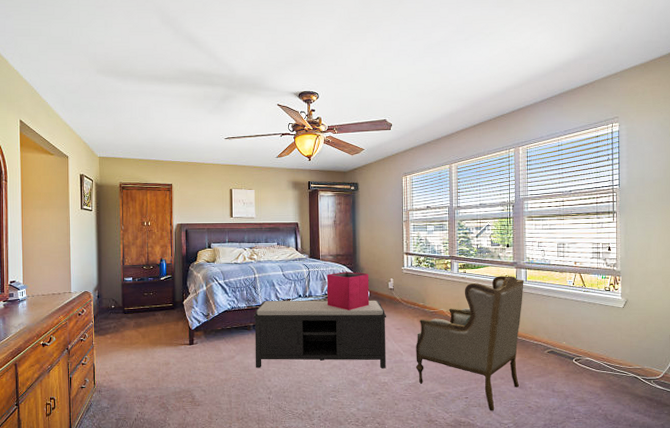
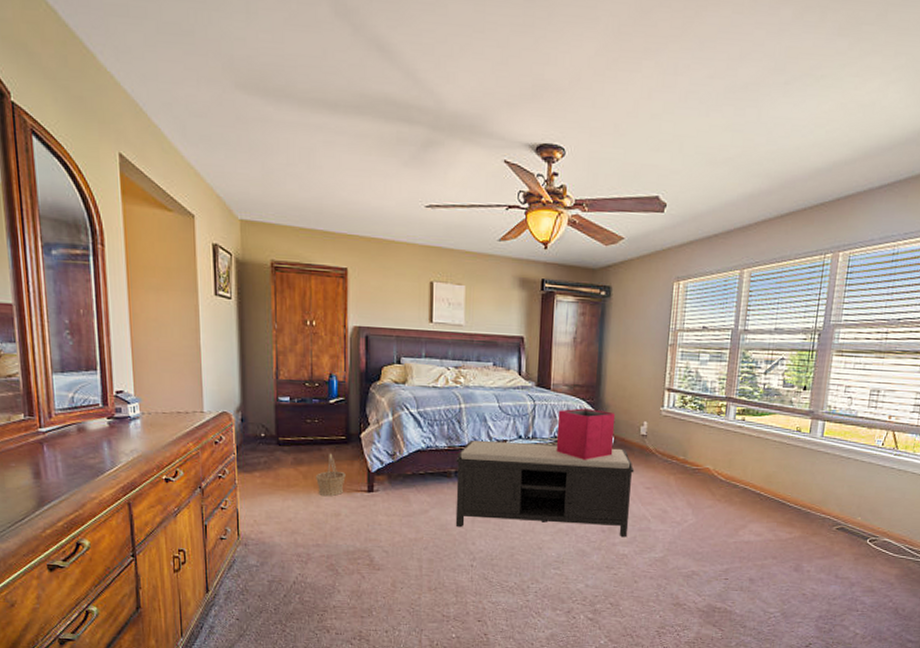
basket: none [150,317,173,350] -> present [315,453,346,497]
armchair: present [416,276,524,411] -> none [666,427,820,597]

